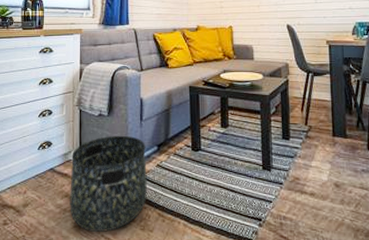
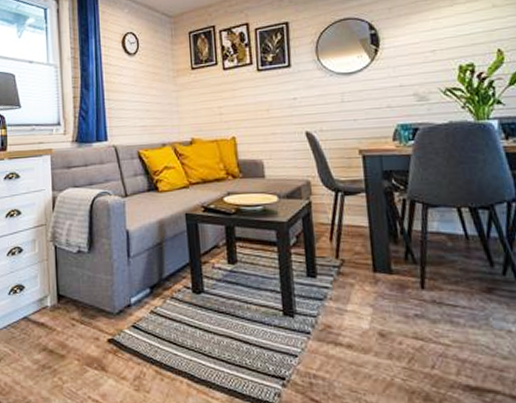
basket: present [69,135,147,232] -> none [48,275,141,393]

